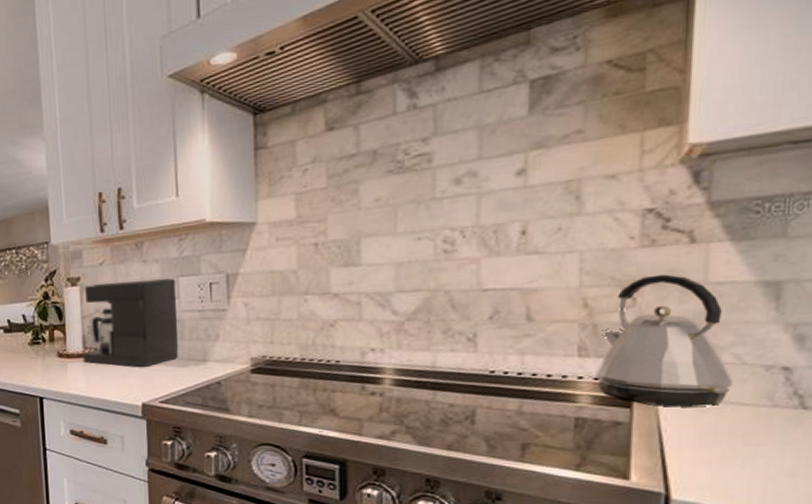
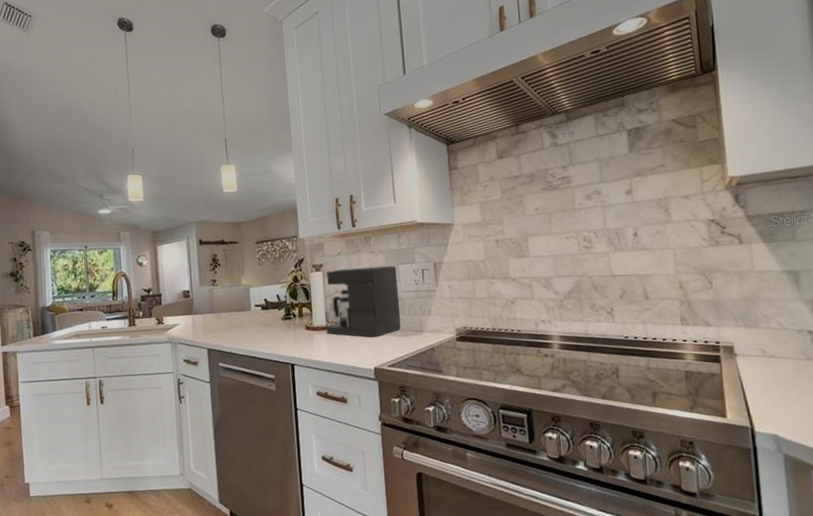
kettle: present [595,274,734,408] -> none [693,265,781,362]

